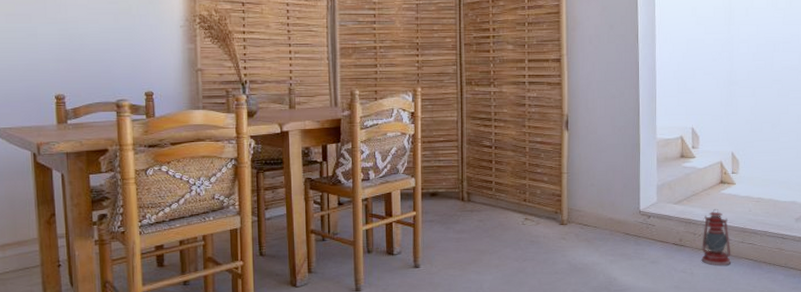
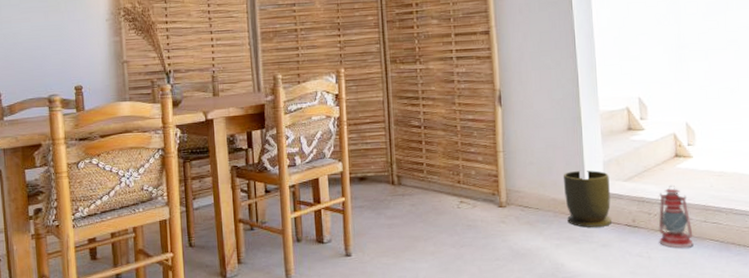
planter pot: none [620,193,661,245] -> present [563,170,611,228]

